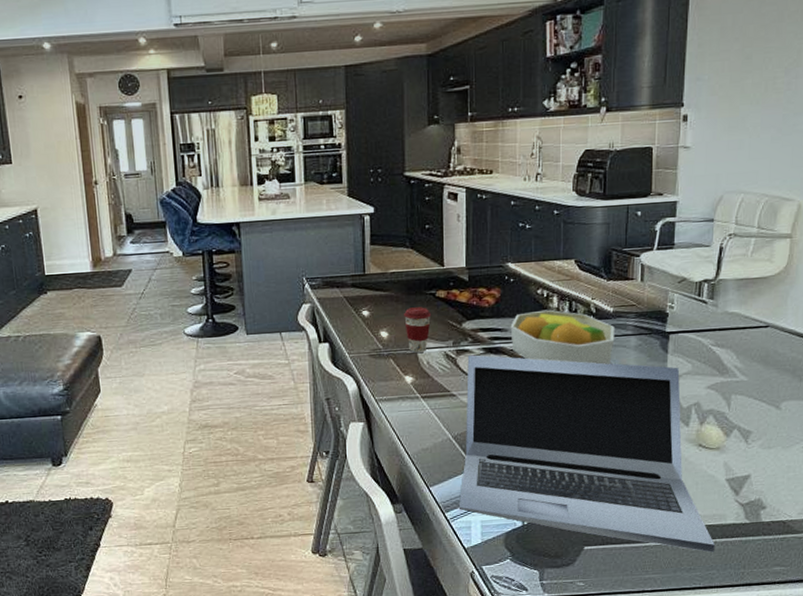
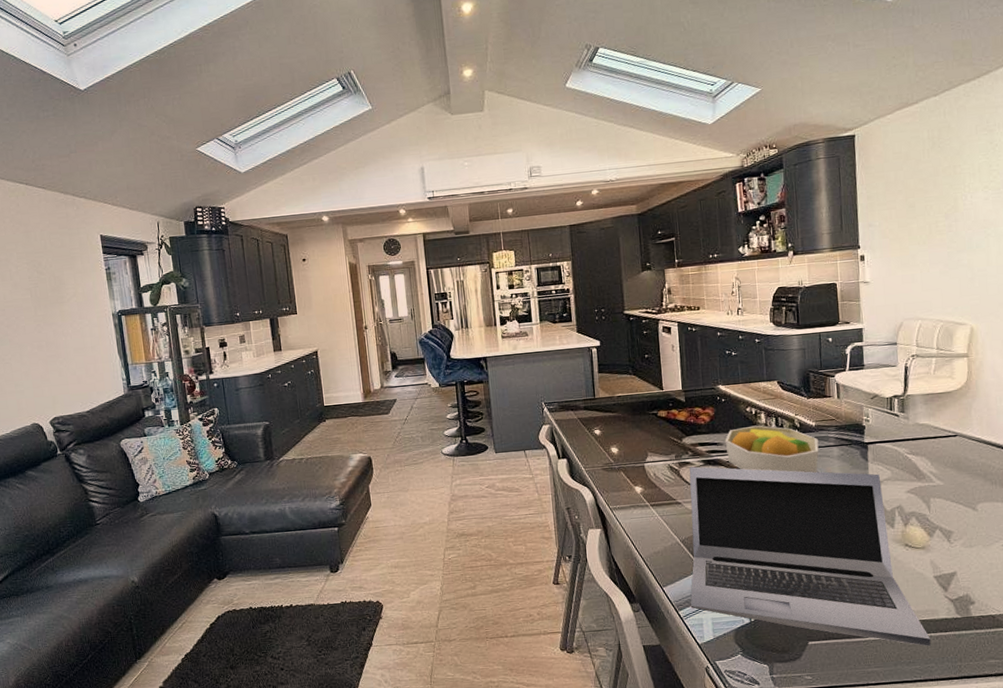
coffee cup: present [404,307,432,353] -> none [631,425,655,466]

